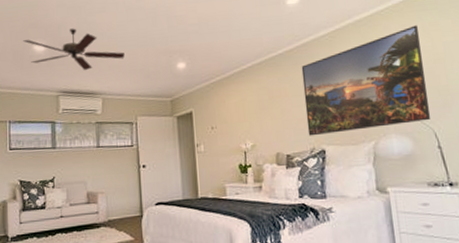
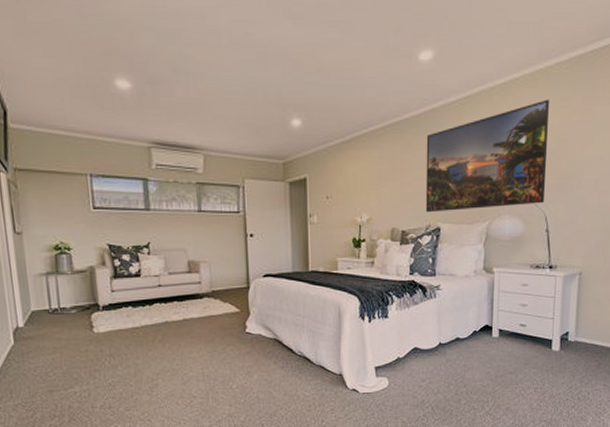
ceiling fan: present [23,28,125,70] -> none [101,62,230,118]

